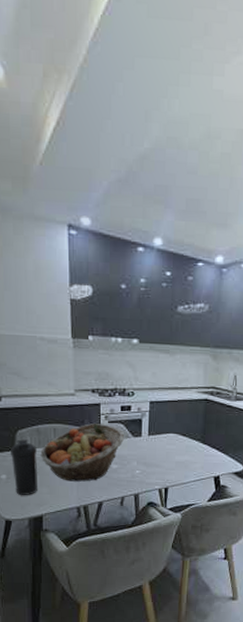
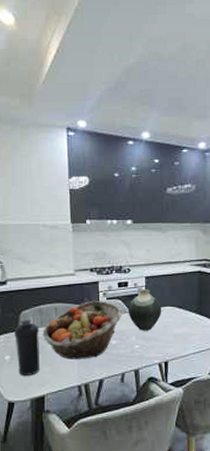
vase: none [130,414,165,457] -> present [128,289,162,331]

